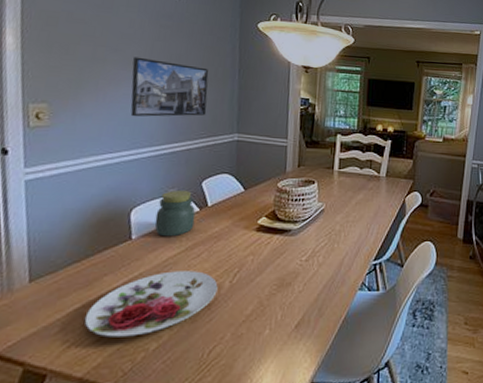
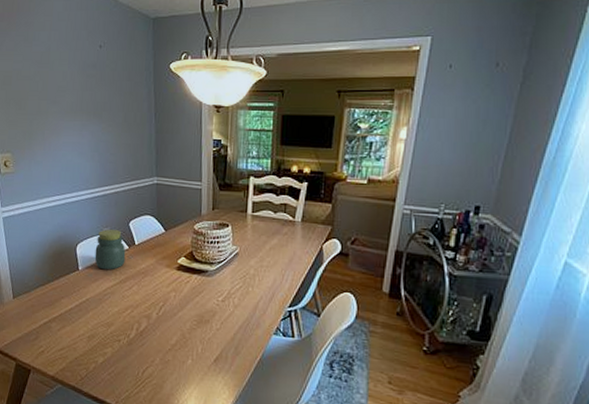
plate: present [84,271,218,337] -> none [51,299,147,350]
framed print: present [130,57,209,117] -> none [68,107,130,163]

